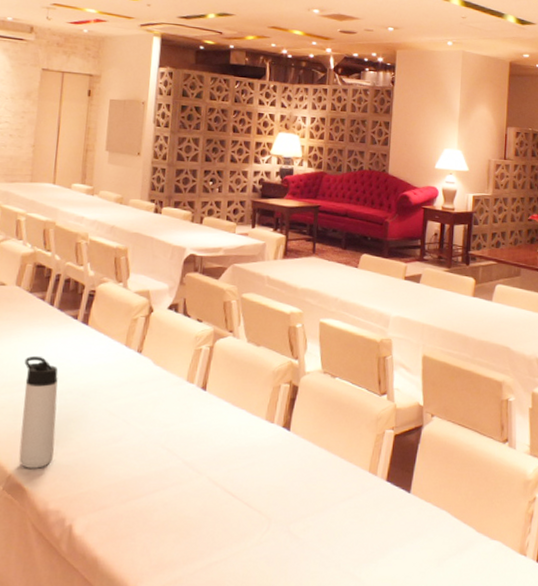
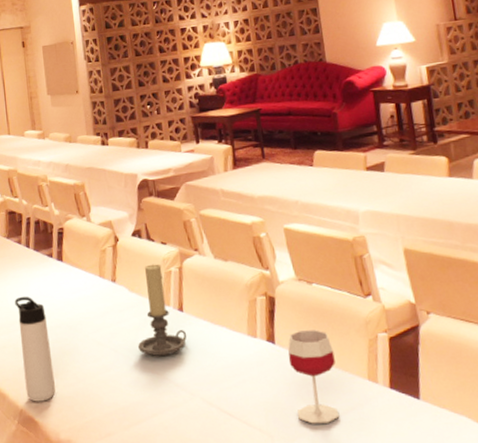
candle holder: none [153,340,206,433] -> present [138,264,187,357]
wineglass: none [297,421,343,509] -> present [288,330,340,424]

